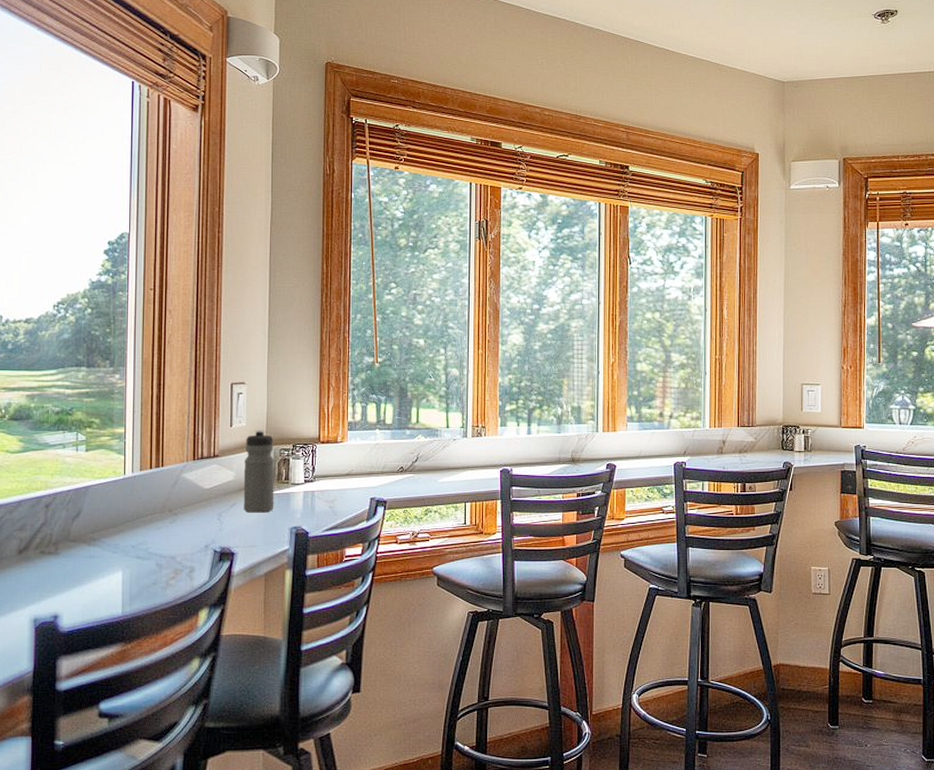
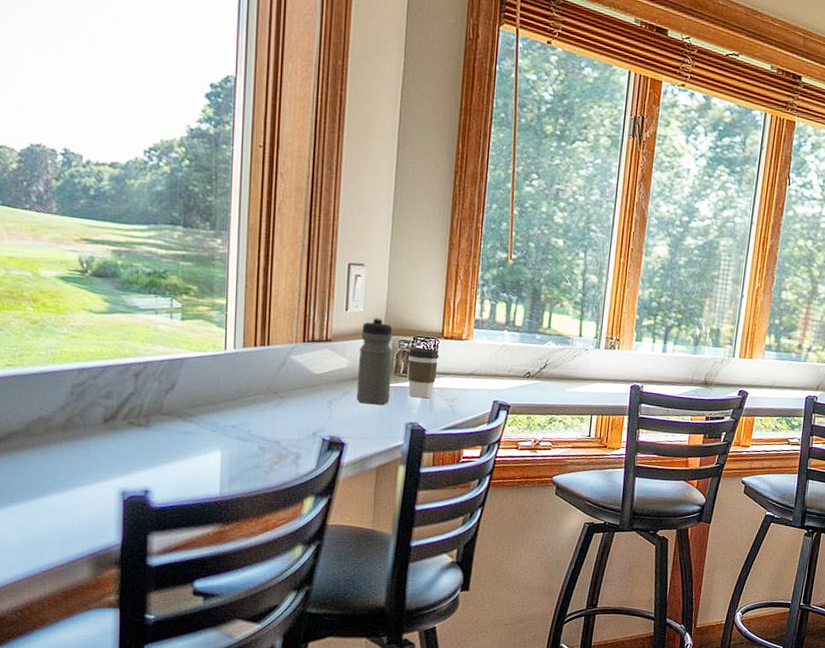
coffee cup: none [288,454,318,502] -> present [407,347,440,399]

